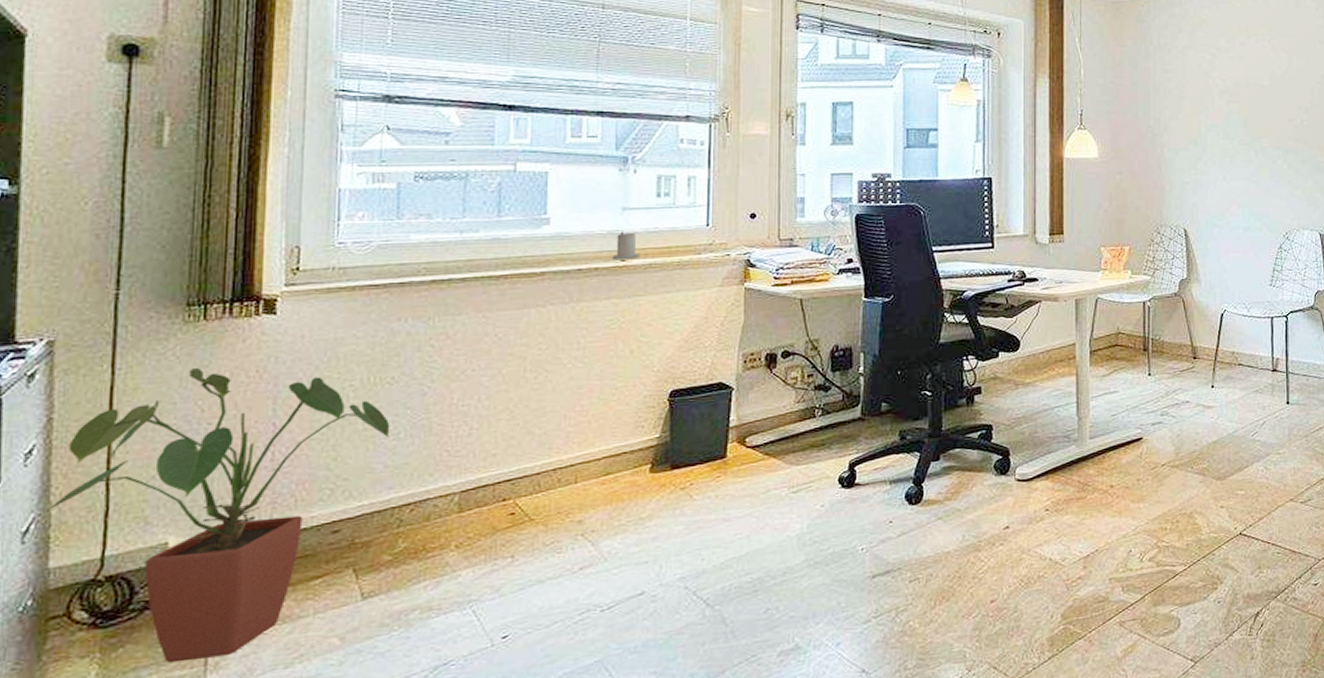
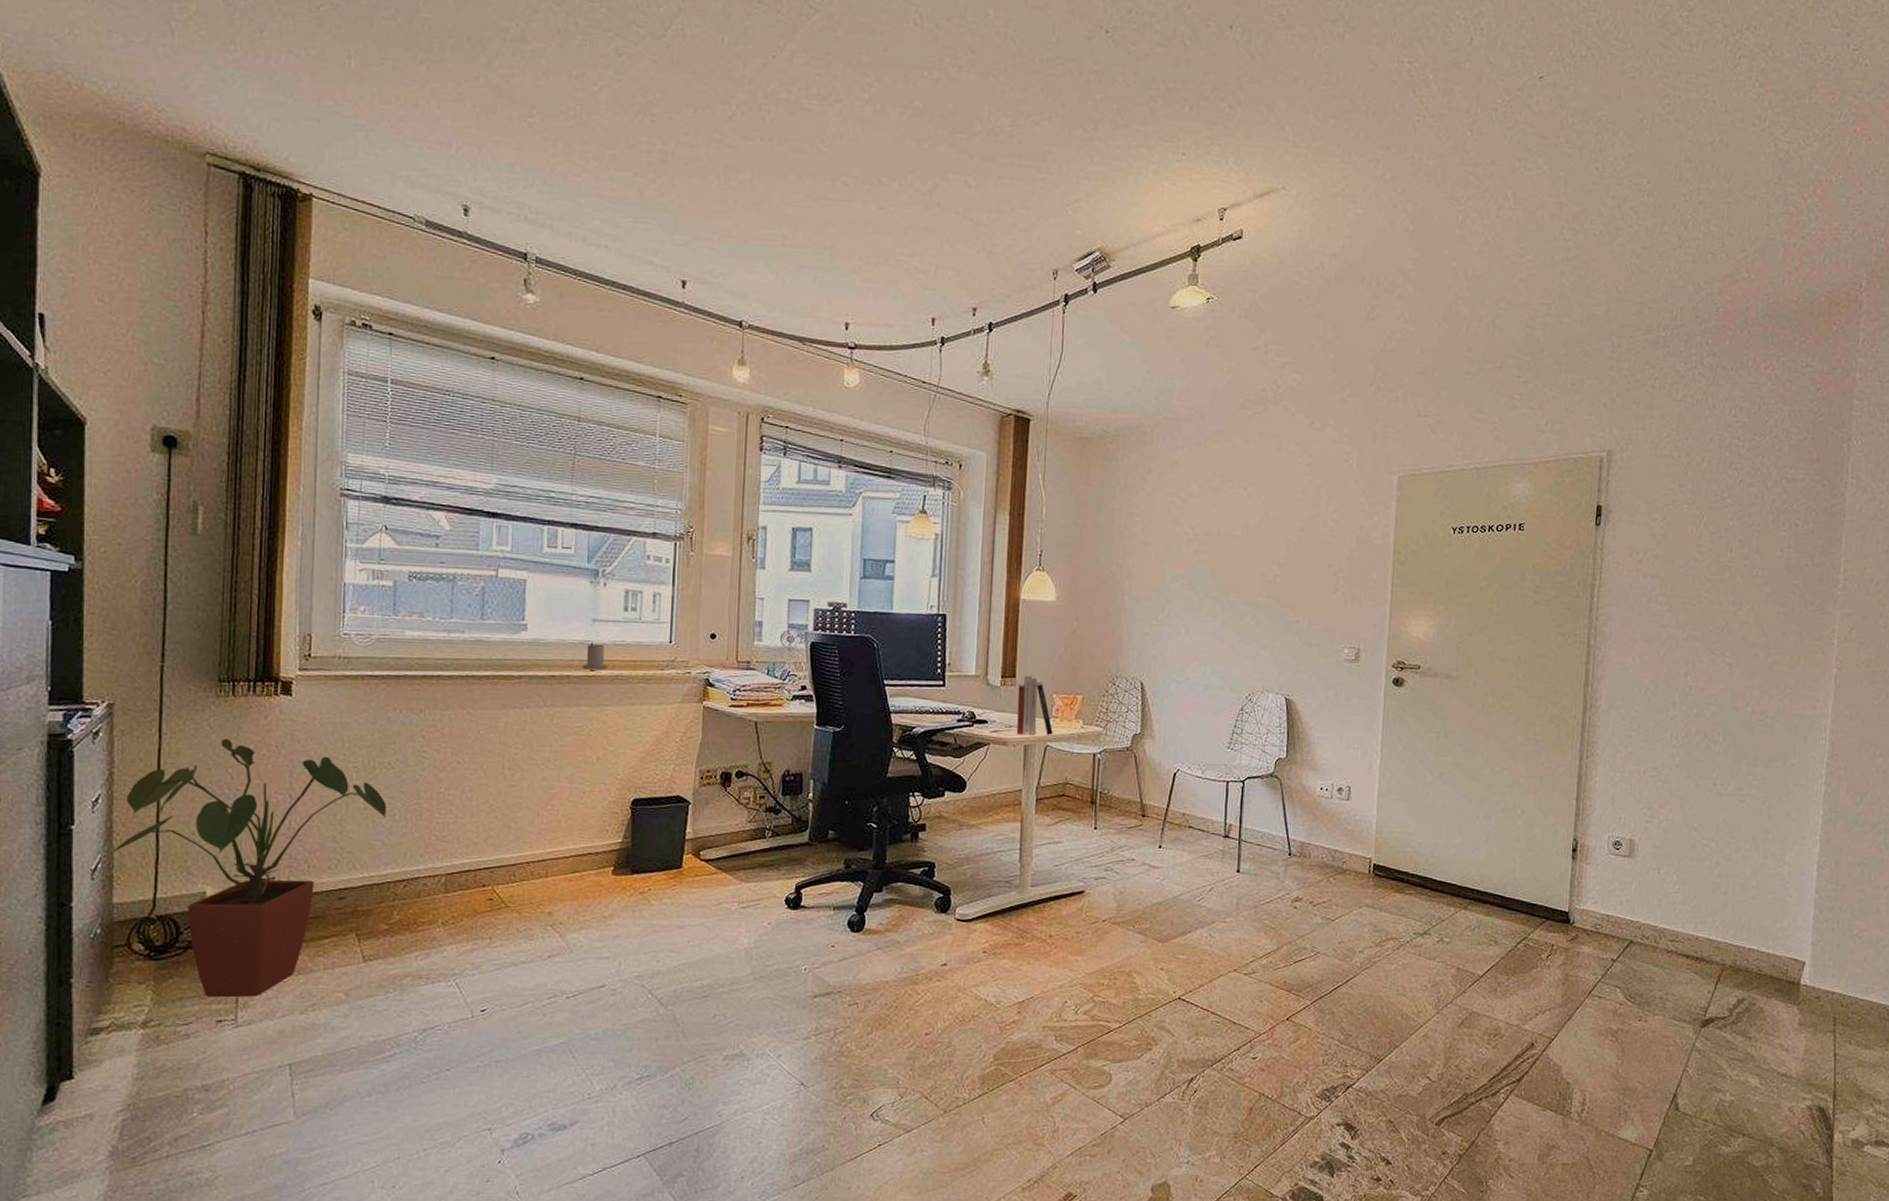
books: none [1067,231,1103,290] -> present [1016,675,1053,735]

